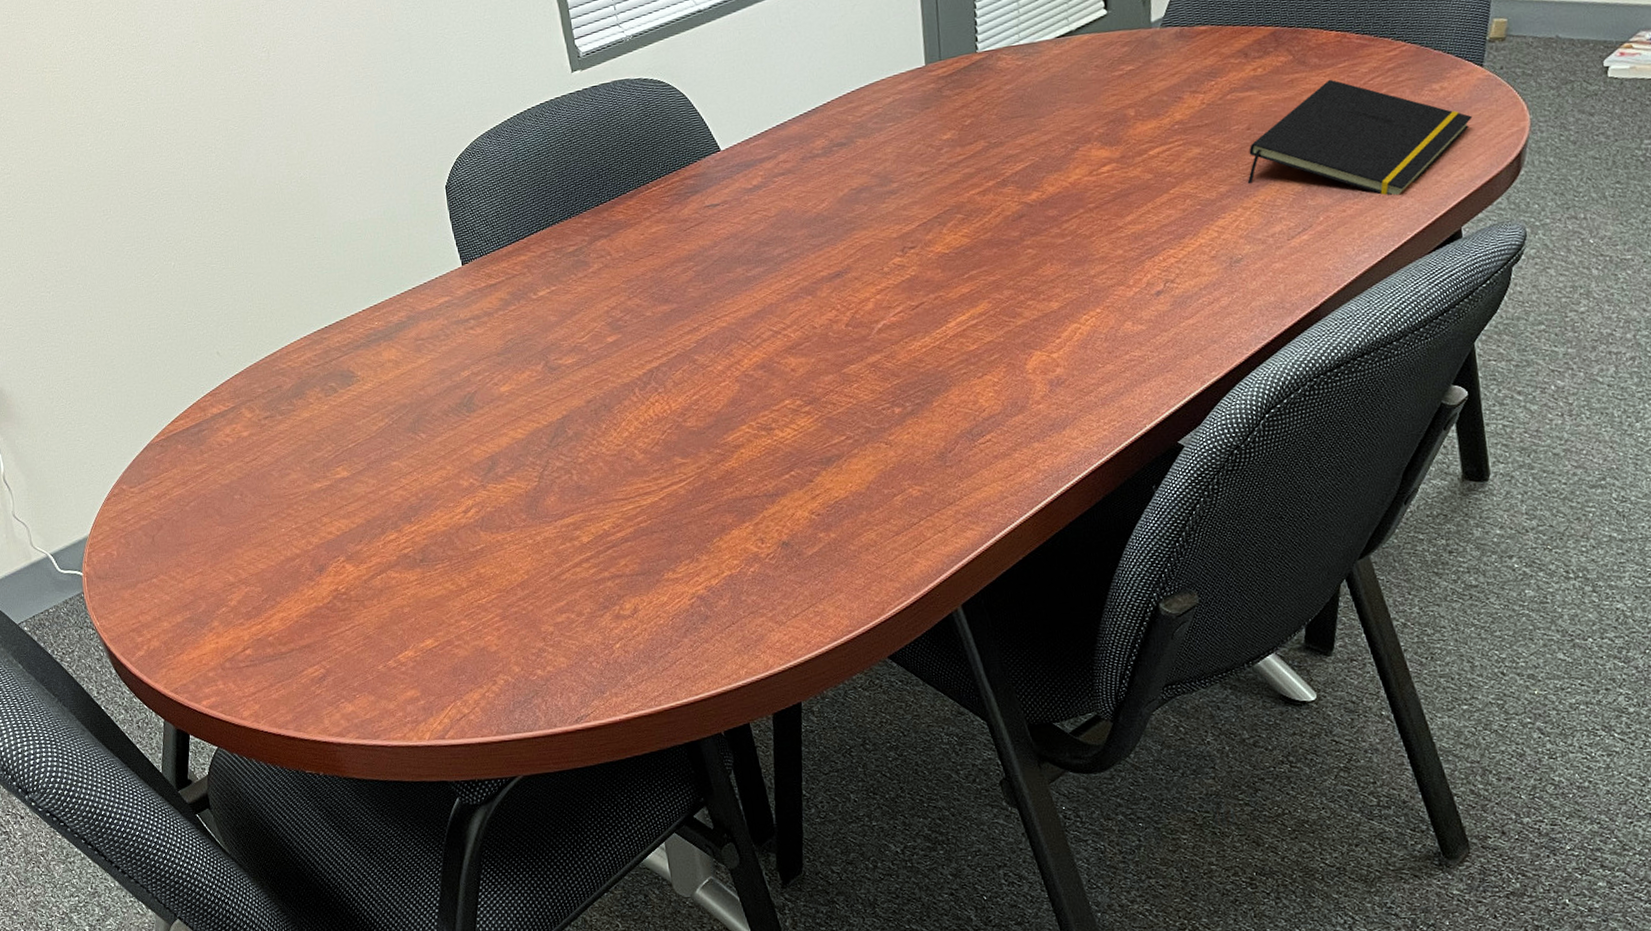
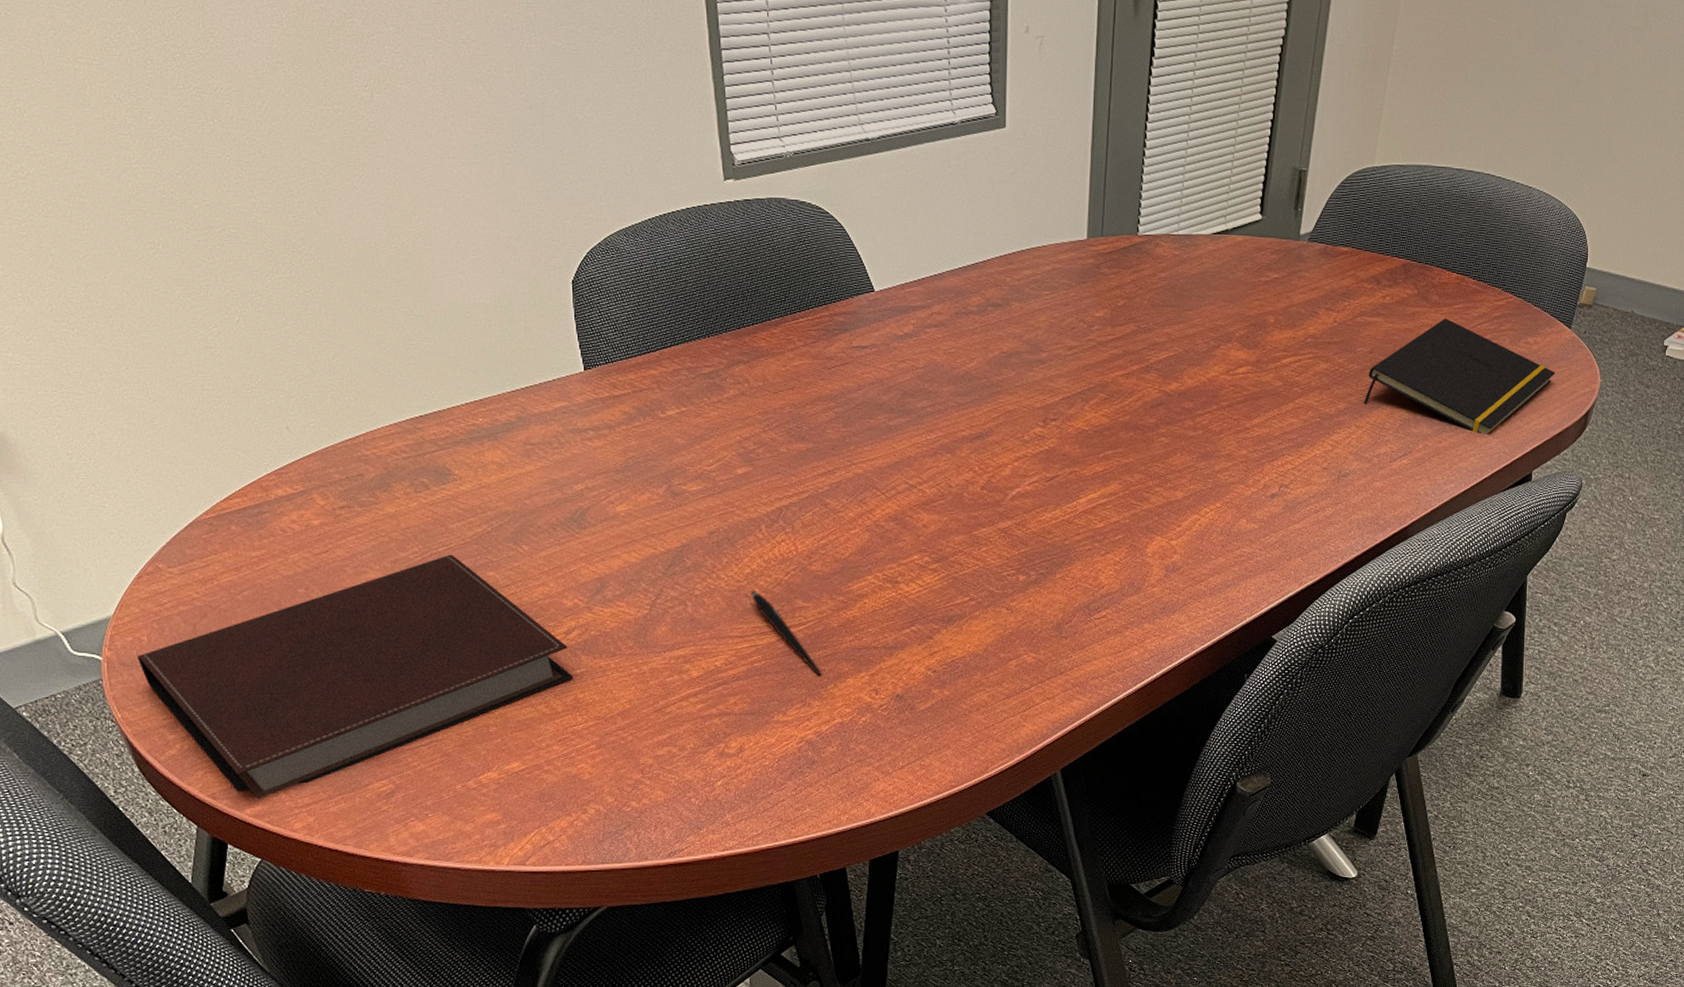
notebook: none [110,449,475,691] -> present [138,554,574,799]
pen: none [631,453,707,531] -> present [751,591,822,676]

